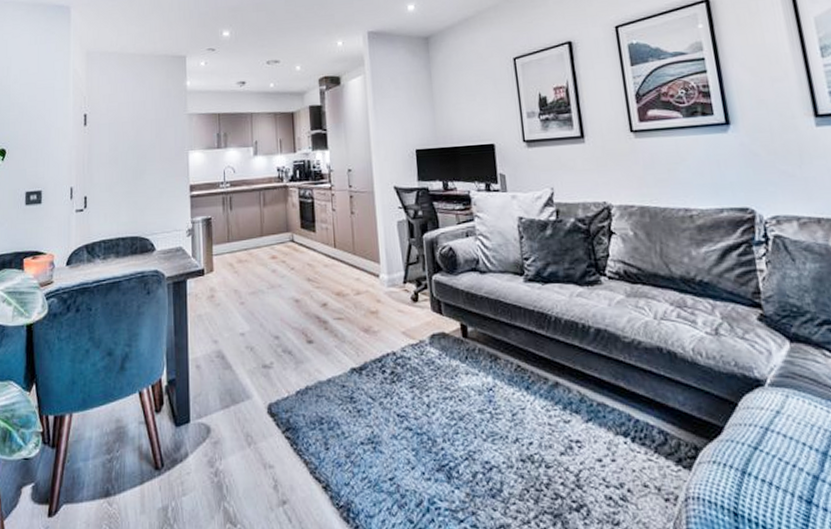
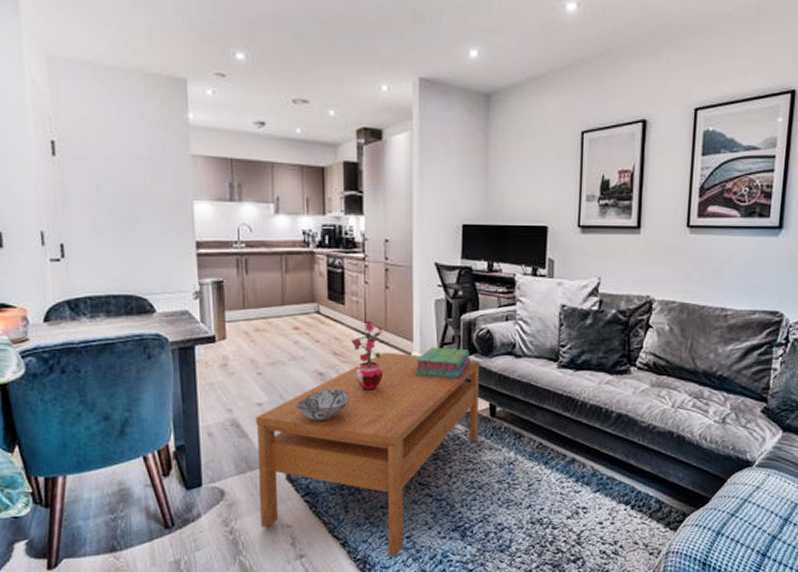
coffee table: none [239,275,452,504] -> present [255,352,480,557]
decorative bowl: none [274,315,324,350] -> present [295,389,350,422]
potted plant: none [323,244,359,317] -> present [352,319,391,392]
stack of books: none [384,267,437,299] -> present [415,348,470,378]

